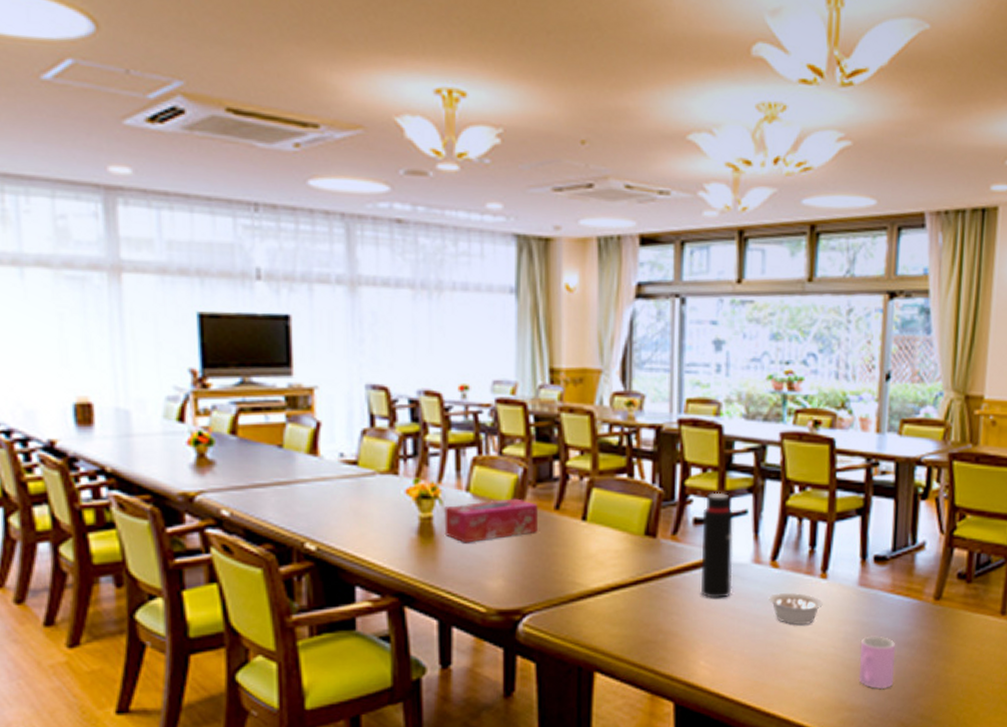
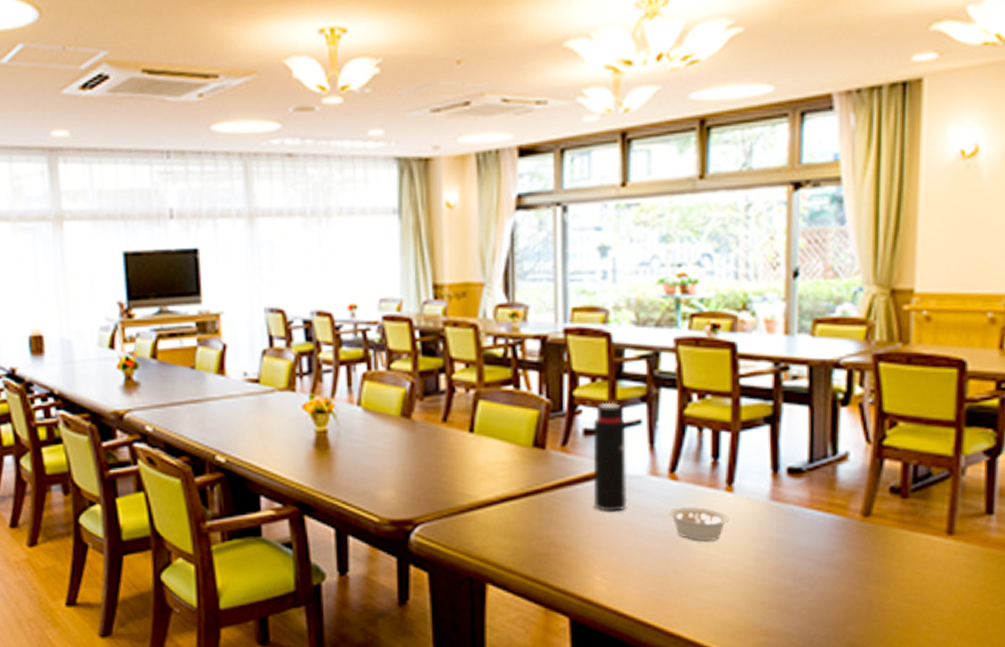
tissue box: present [444,498,539,543] -> none [338,411,427,455]
cup: present [859,636,895,690] -> none [776,554,816,614]

